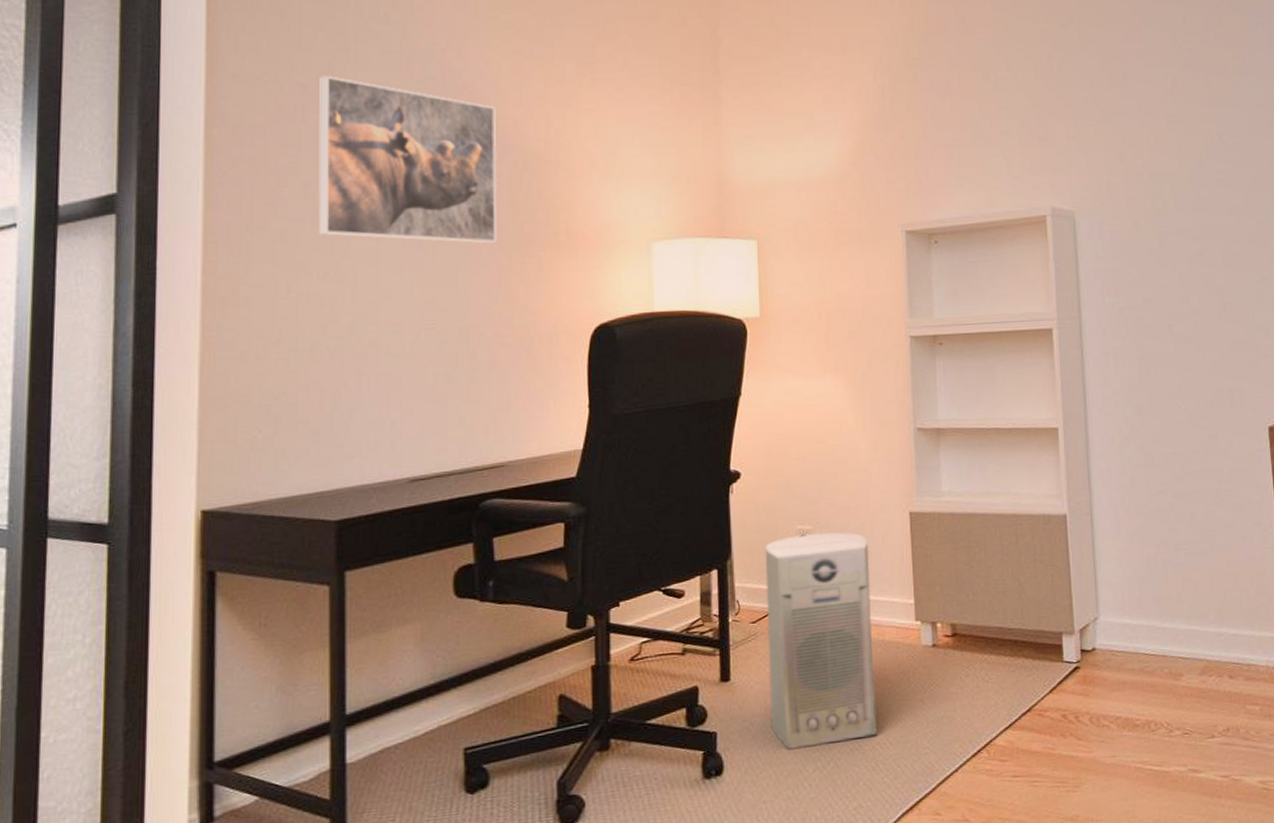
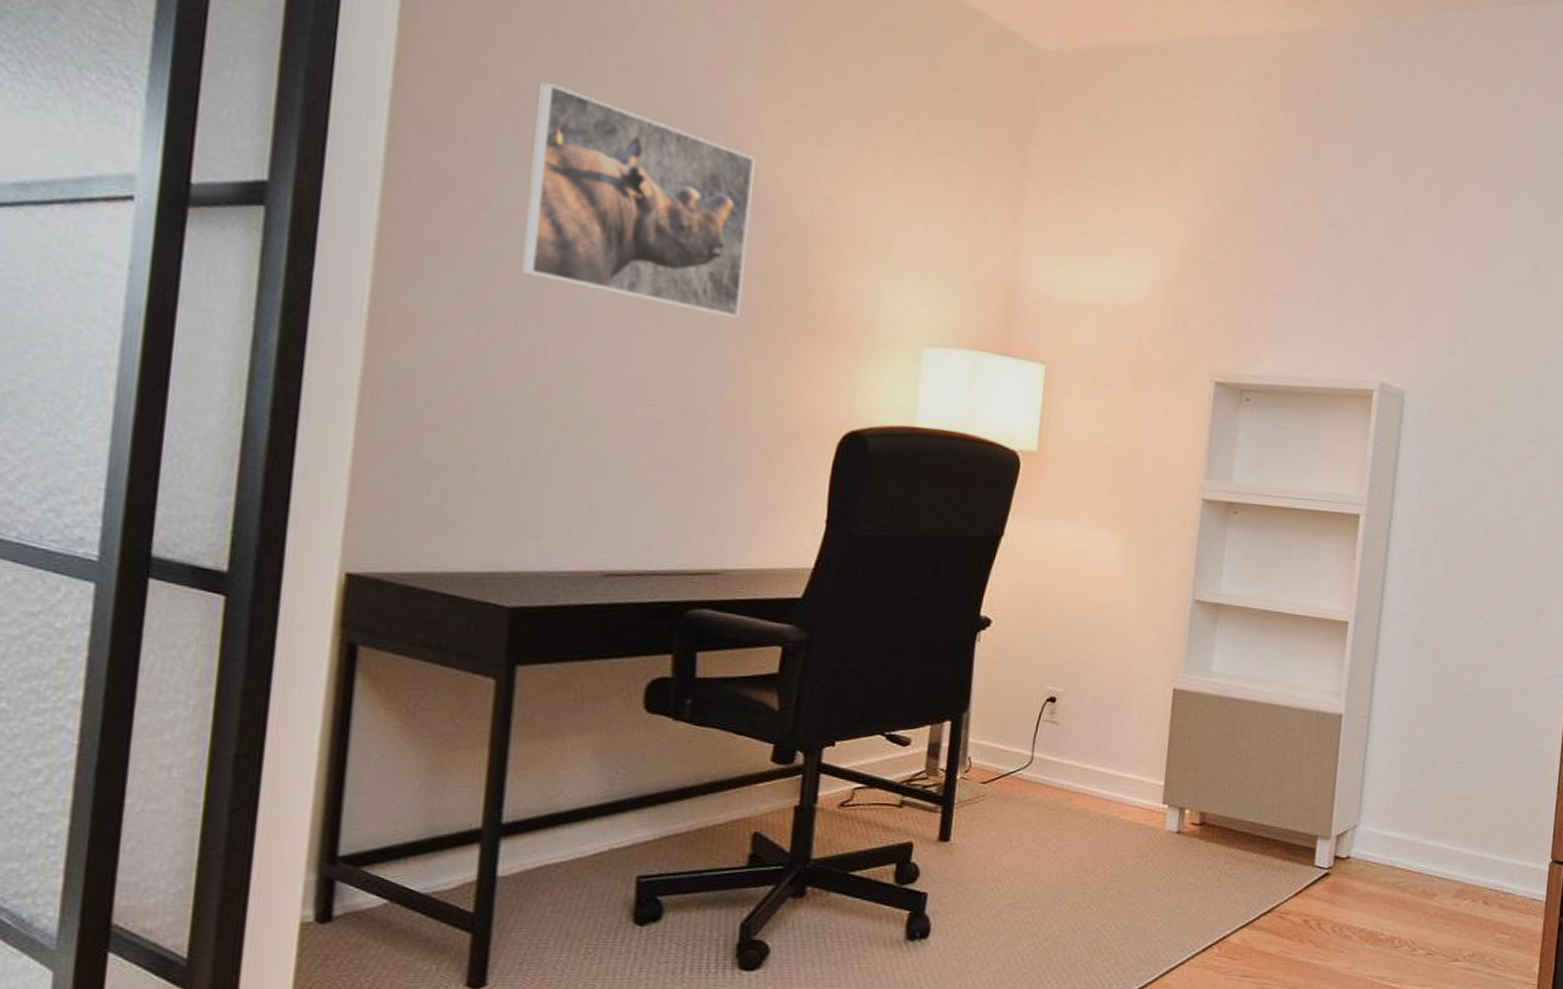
air purifier: present [765,532,877,750] -> none [988,696,1124,922]

